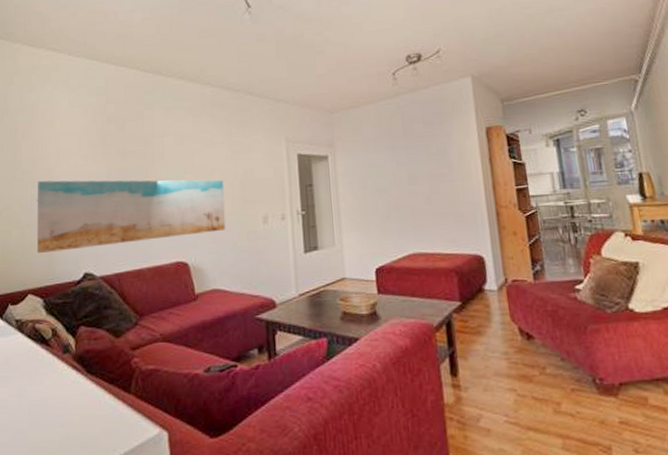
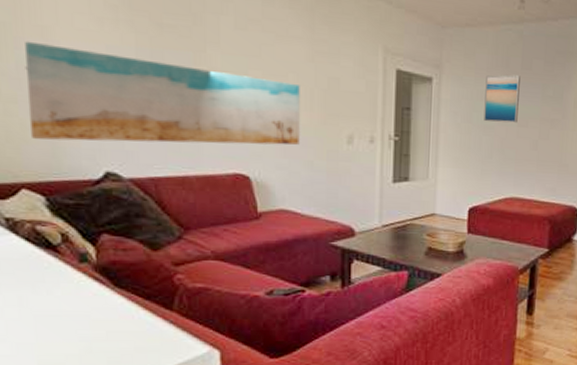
wall art: none [373,140,408,186] -> present [484,75,520,123]

